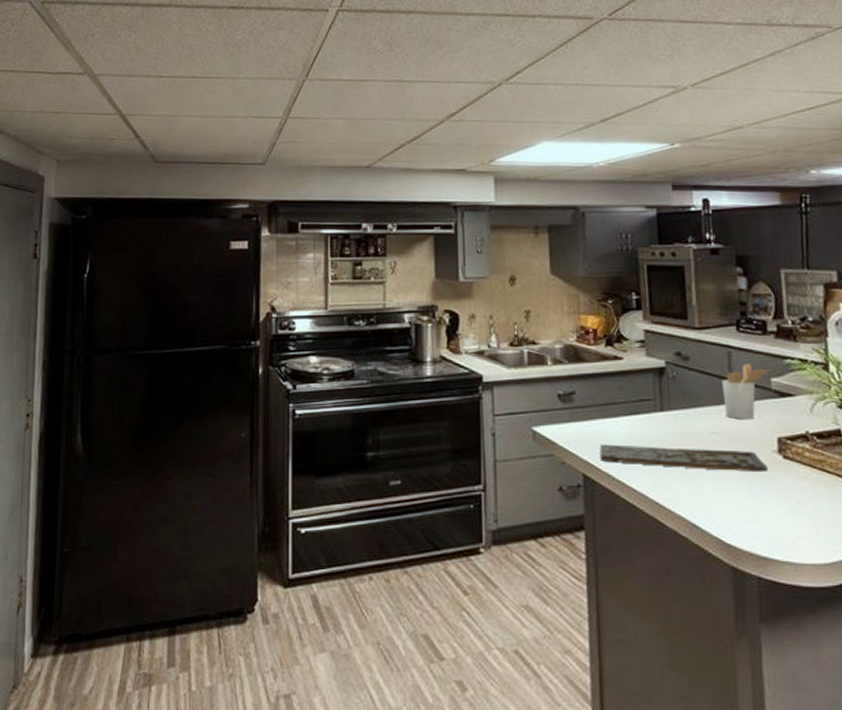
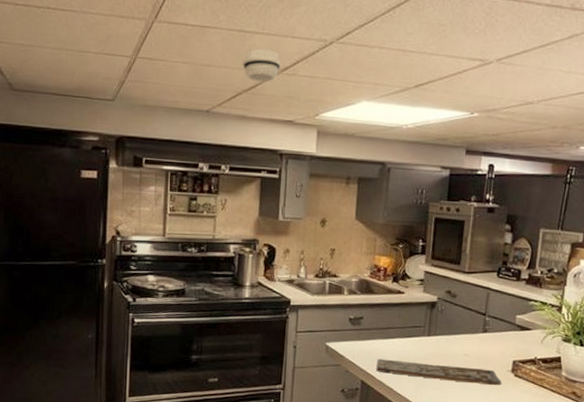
smoke detector: none [404,96,446,132] -> present [243,48,281,82]
utensil holder: present [722,363,771,420] -> none [477,302,518,346]

